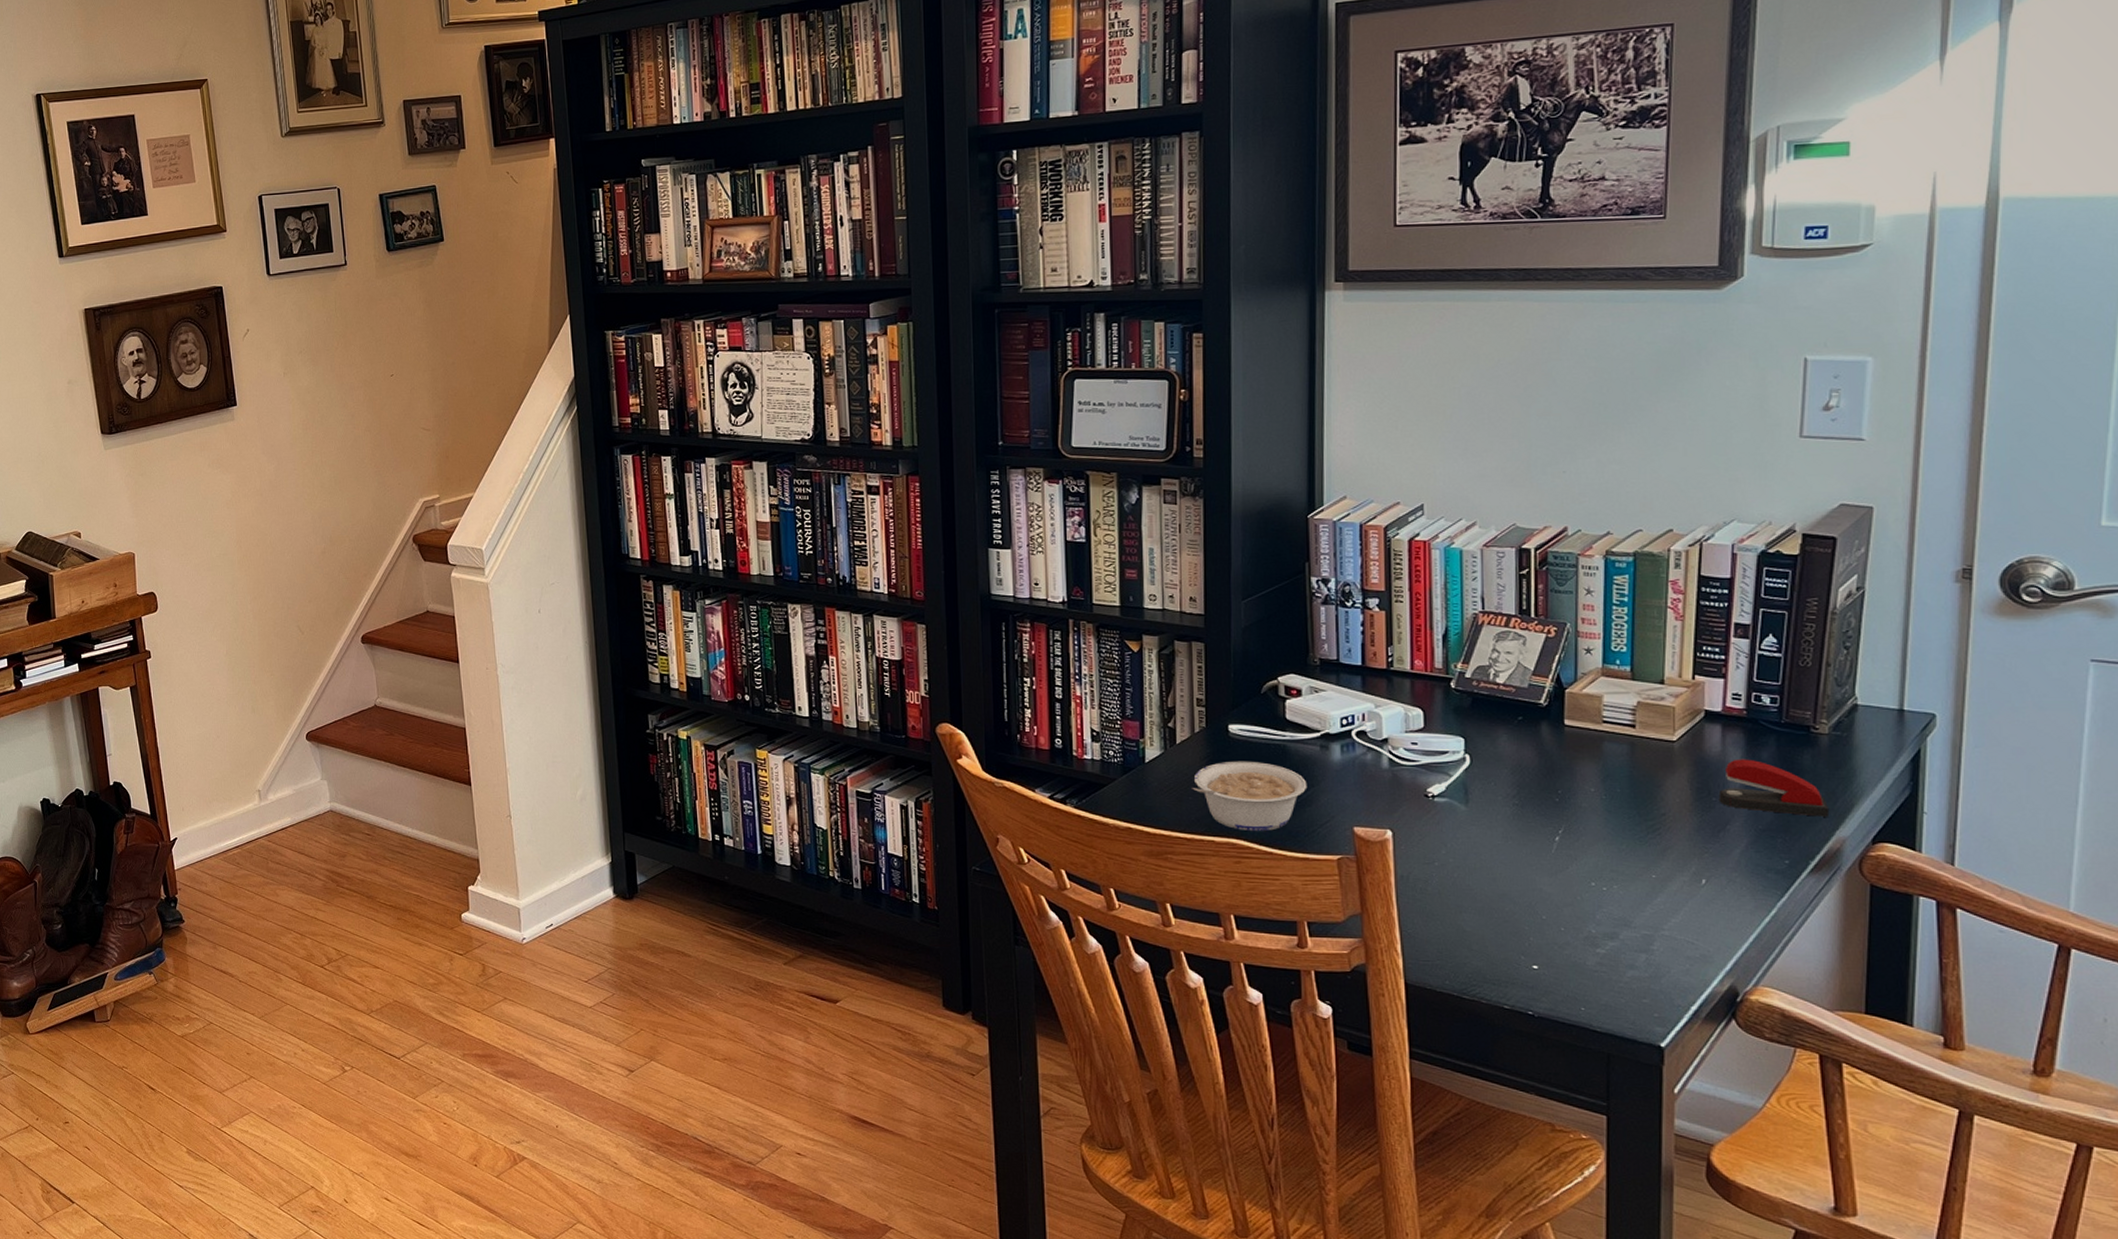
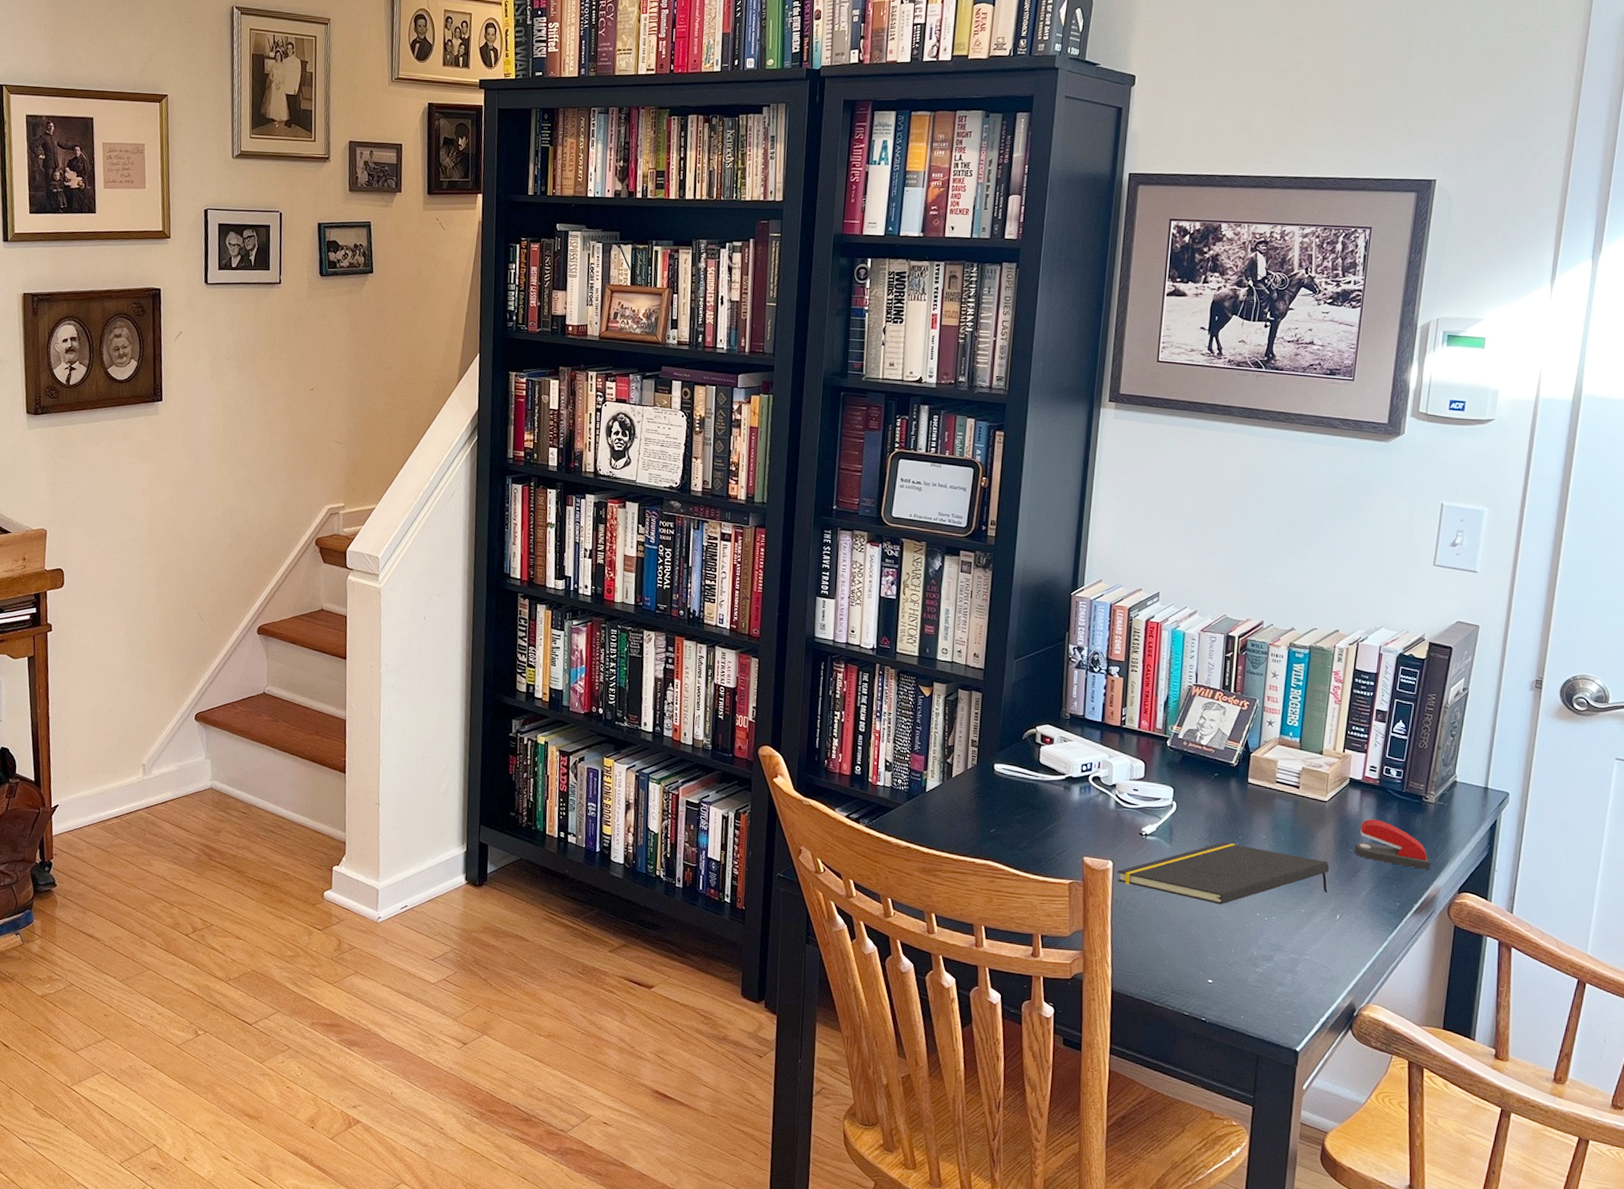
legume: present [1192,761,1308,832] -> none [961,795,1051,856]
notepad: none [1399,799,1686,875] -> present [1117,842,1329,905]

